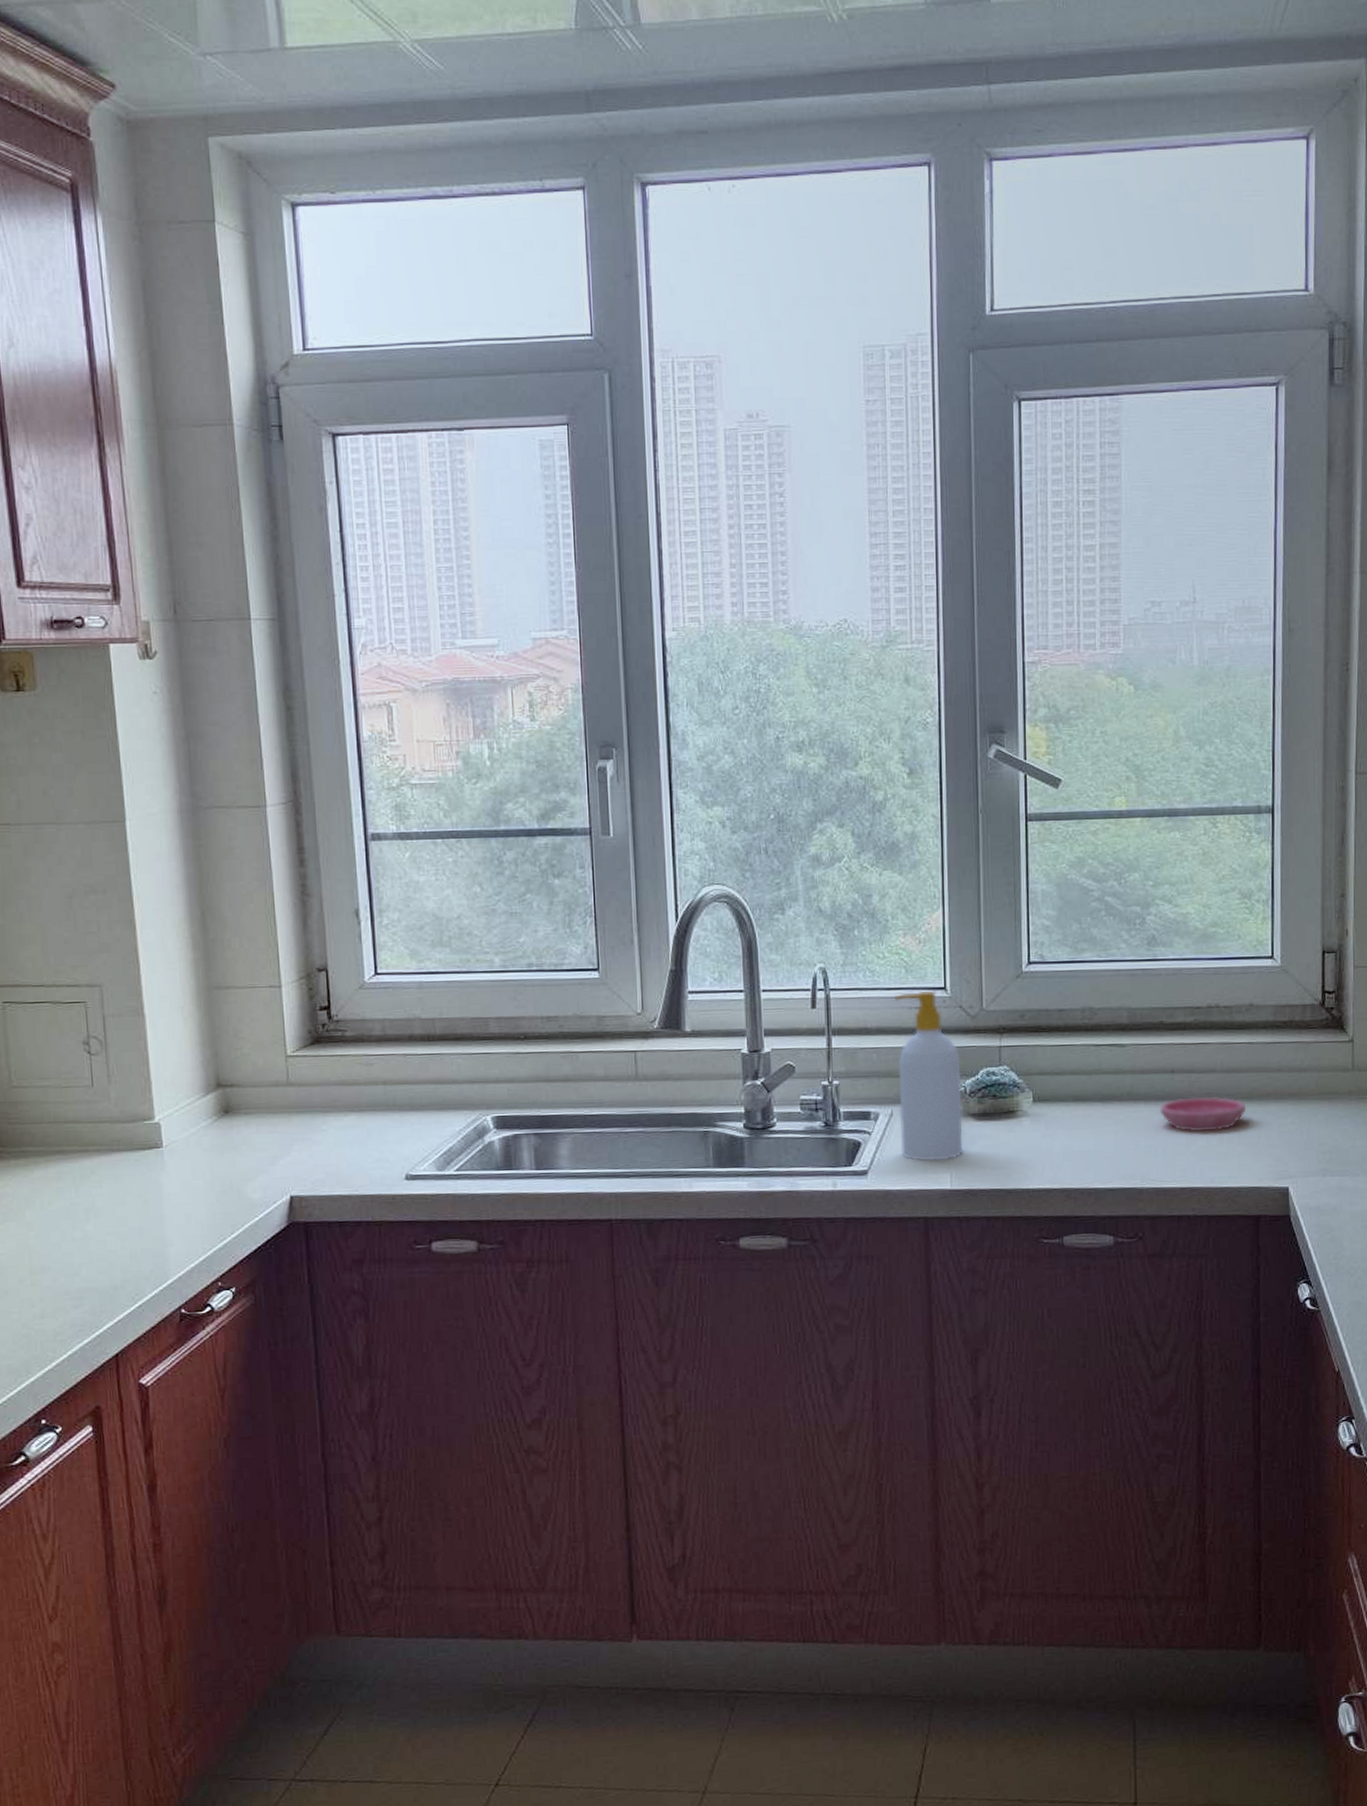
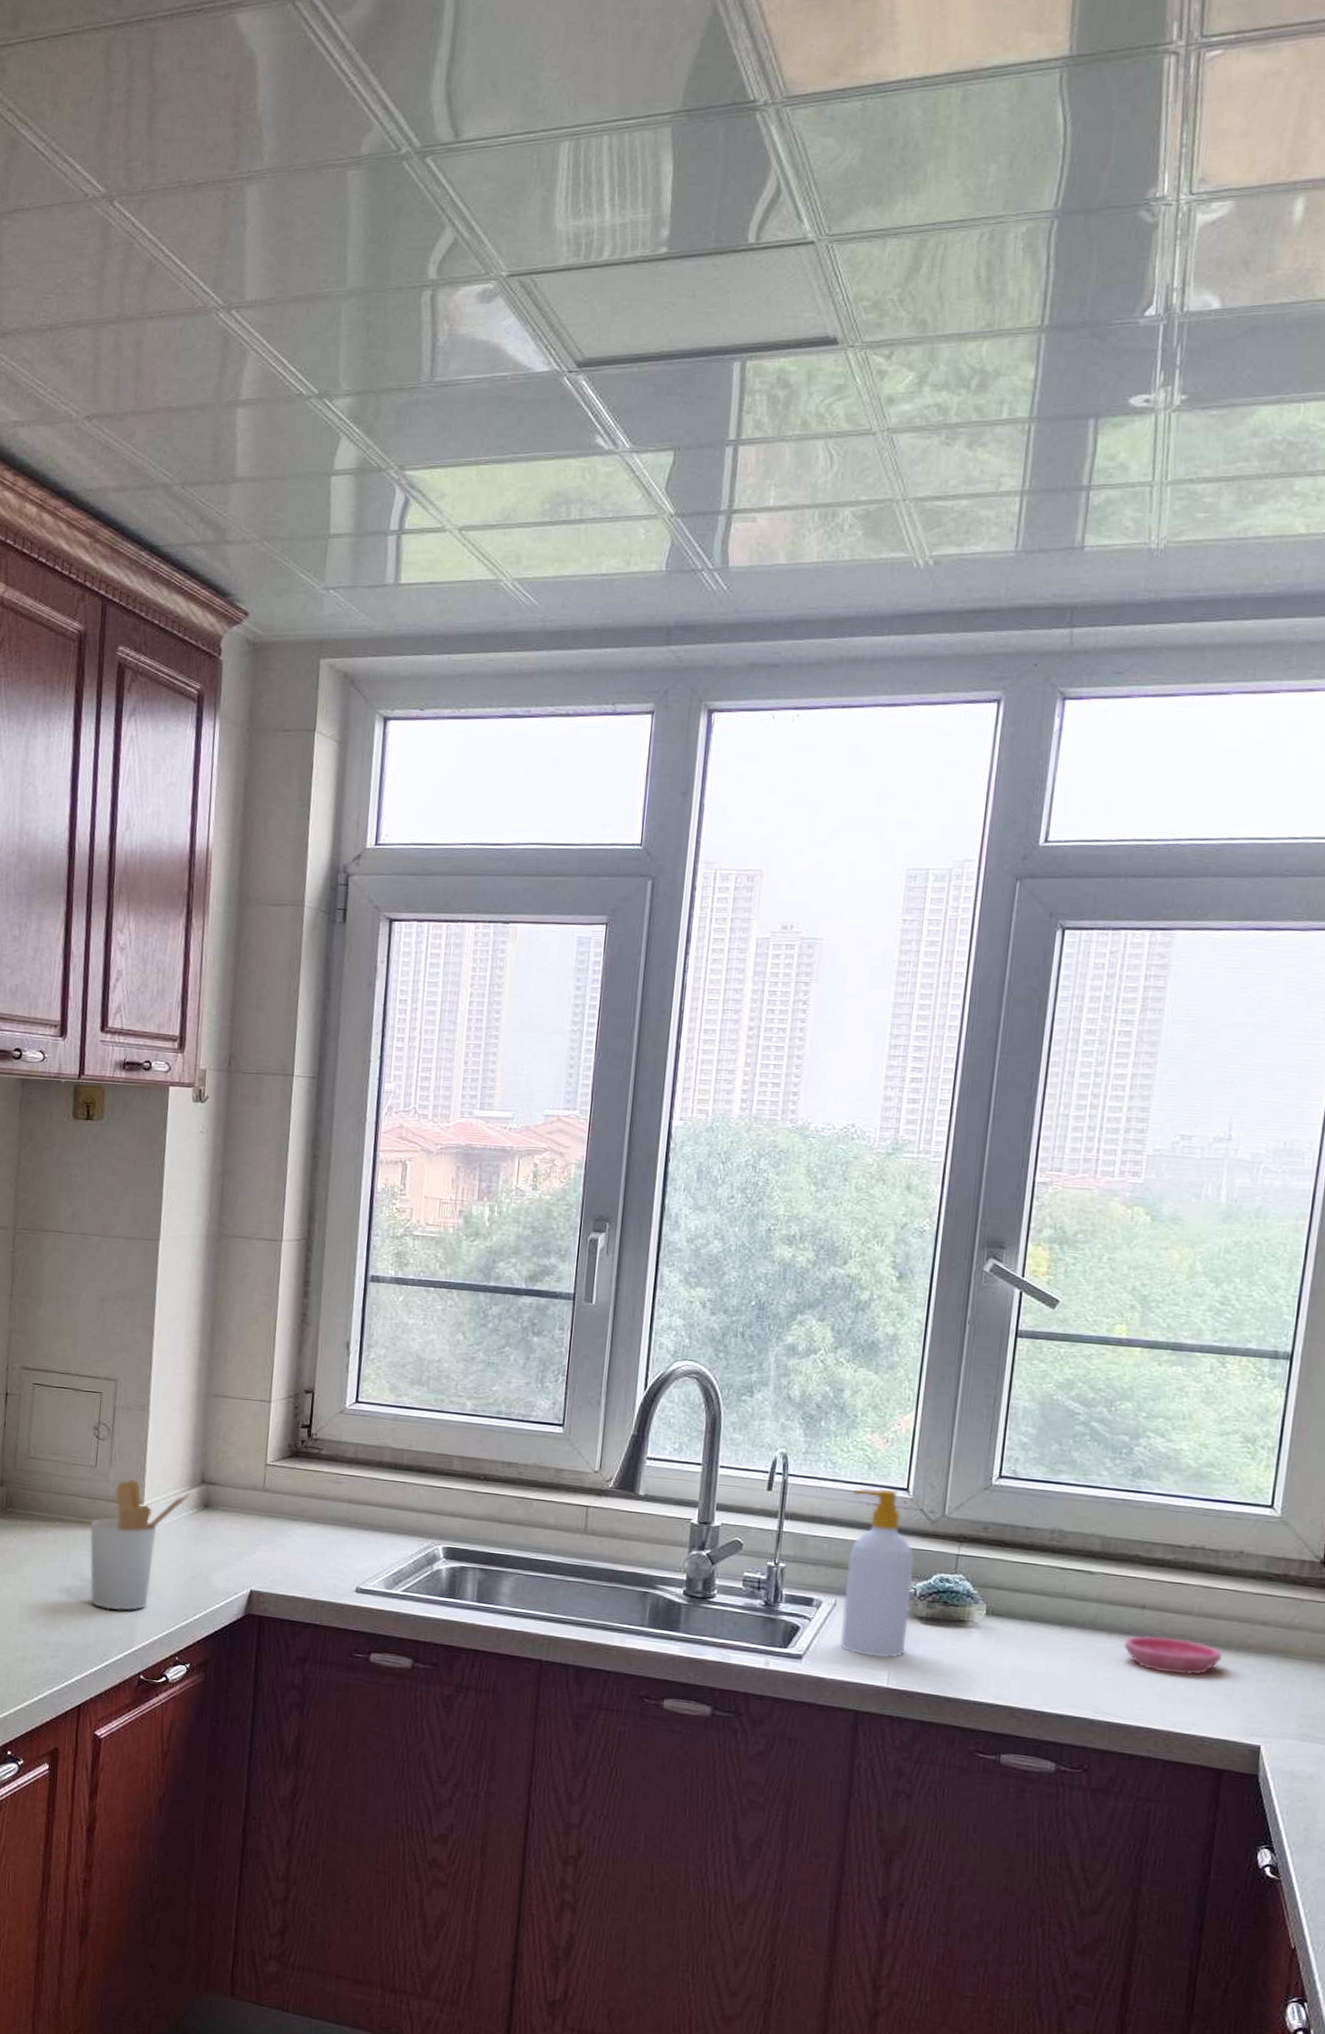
utensil holder: none [96,1094,207,1244] -> present [89,1479,191,1611]

